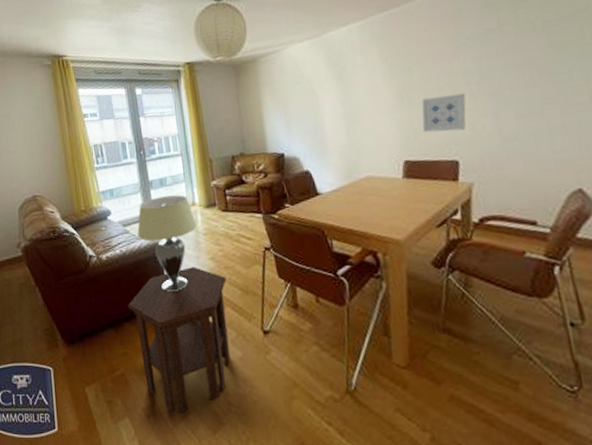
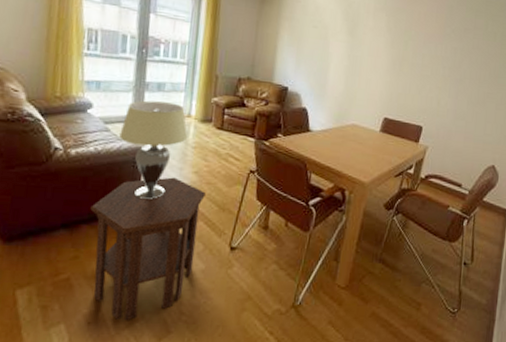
wall art: present [421,93,466,133] -> none [403,70,440,103]

